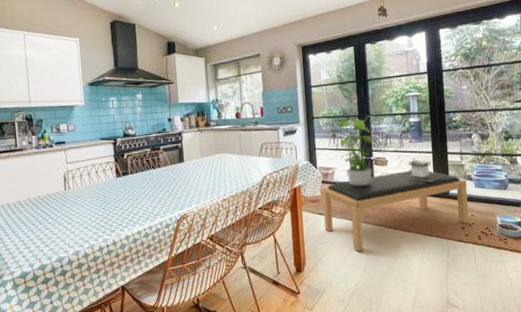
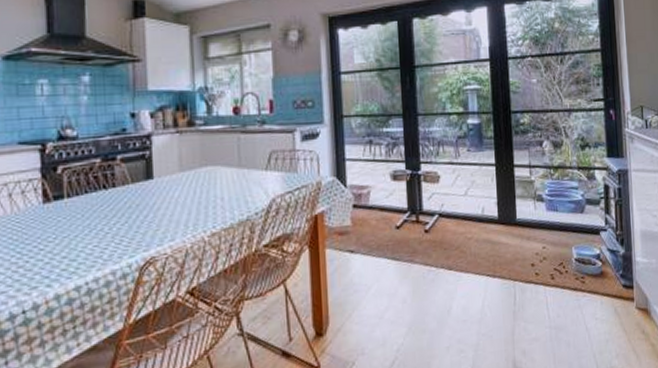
bench: present [321,171,469,252] -> none [352,189,540,303]
potted plant: present [331,114,380,186] -> none [366,113,430,211]
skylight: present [392,157,450,183] -> none [445,172,517,205]

